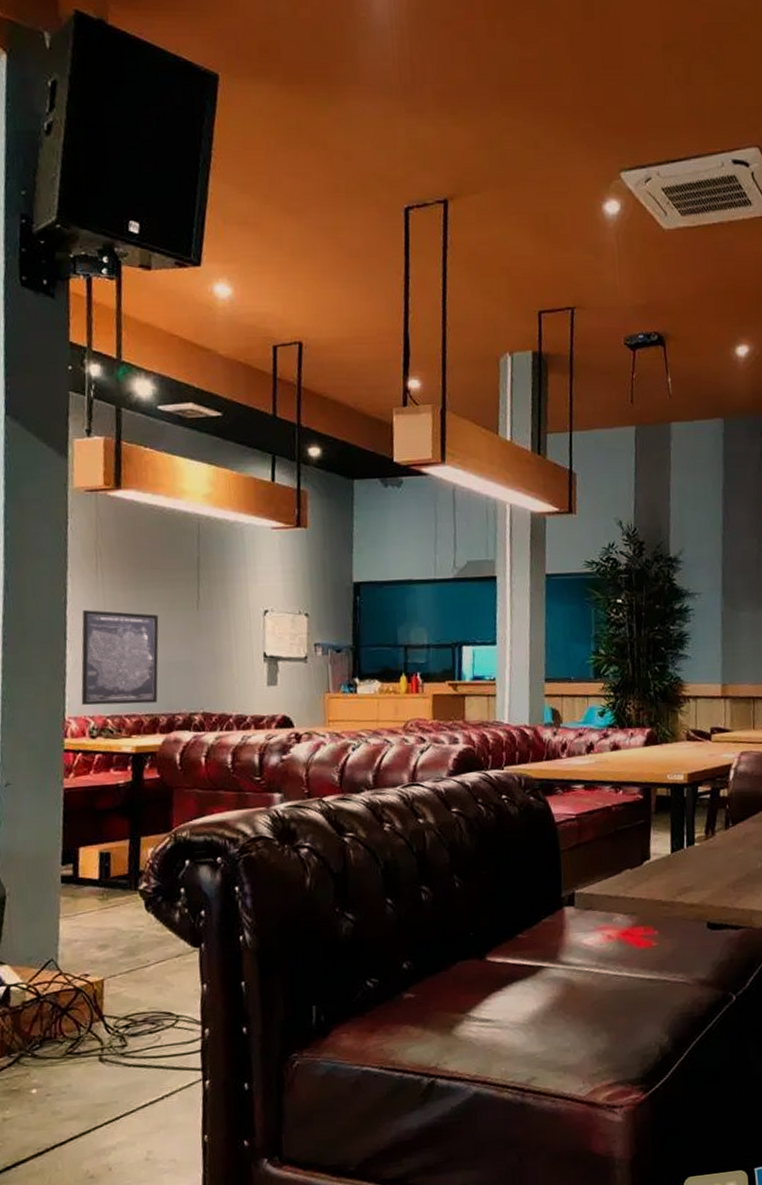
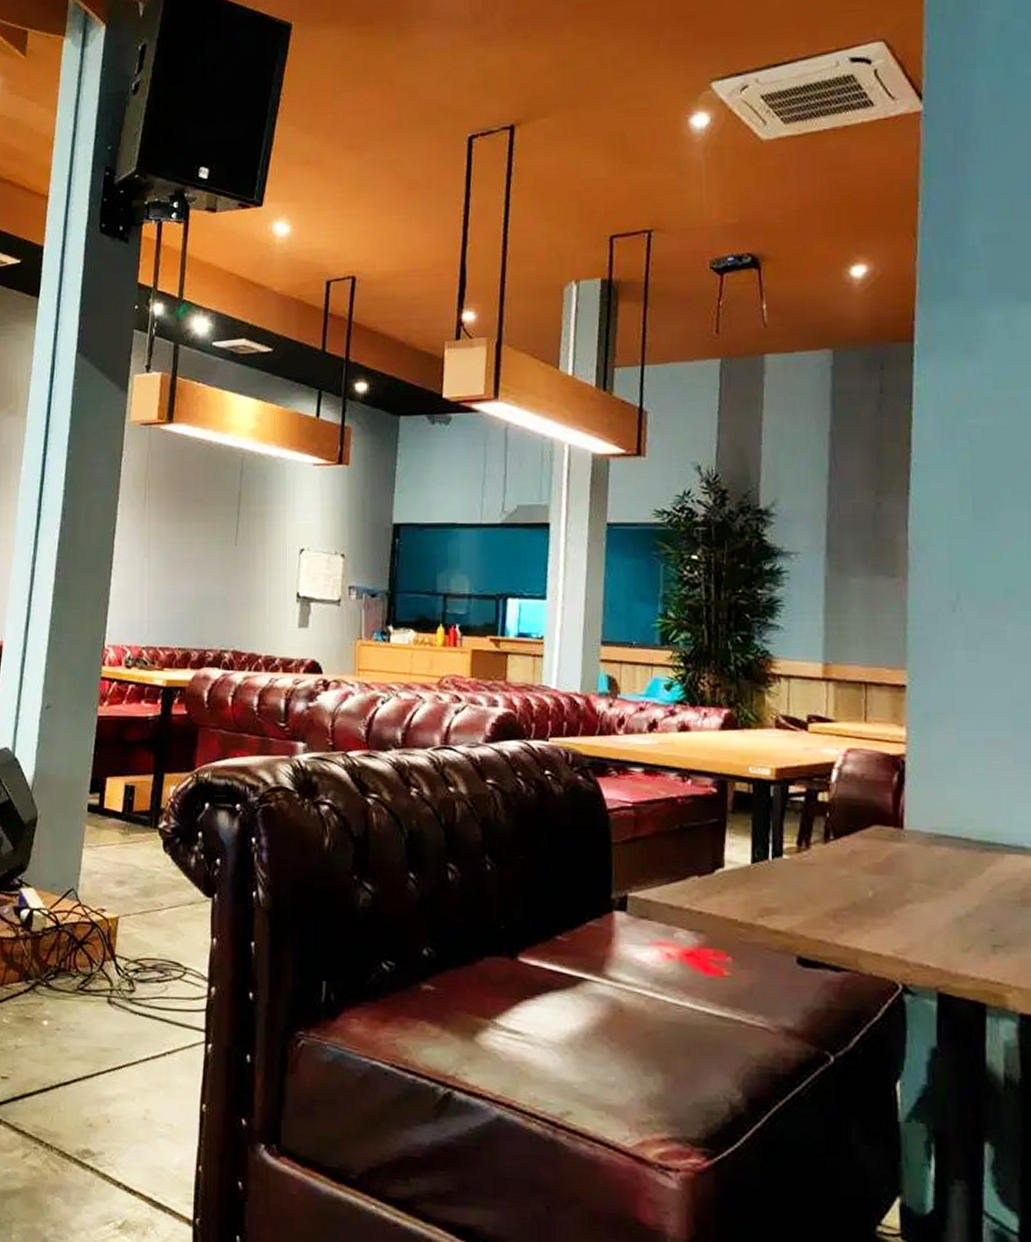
wall art: present [81,610,159,706] -> none [120,540,198,637]

